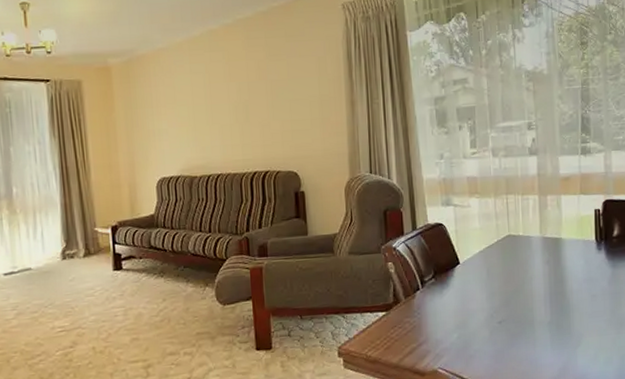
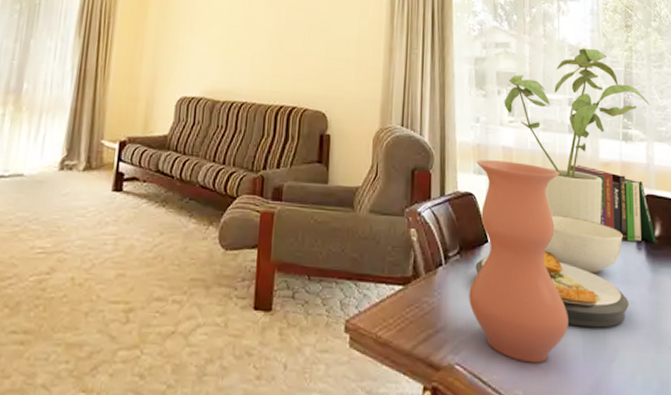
vase: none [443,189,537,359] -> present [469,159,568,363]
plate: none [449,263,591,323] -> present [475,251,629,328]
house plant: none [465,70,608,234] -> present [504,48,651,225]
bowl: none [512,230,584,277] -> present [544,215,623,273]
books: none [532,183,616,245] -> present [570,165,657,242]

